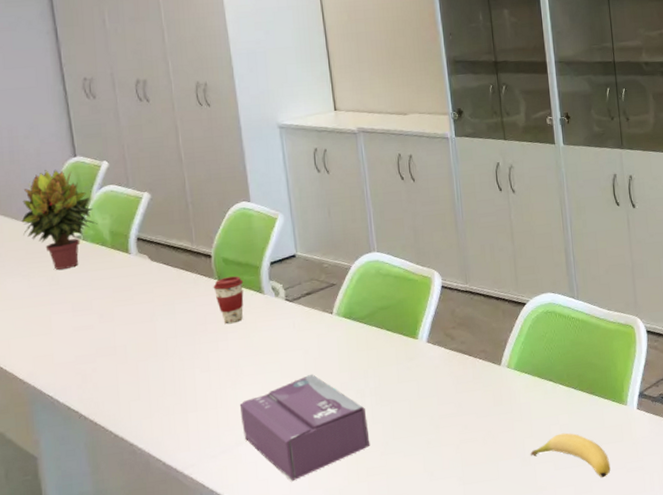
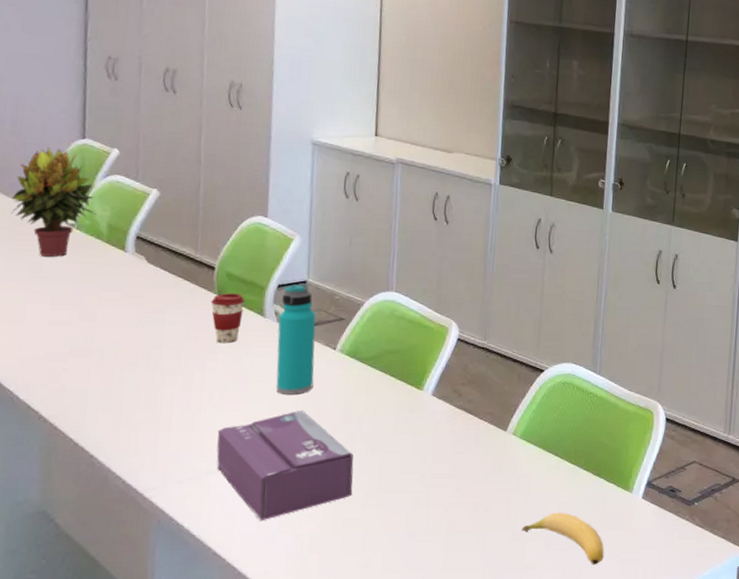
water bottle: none [275,257,318,362] -> present [276,284,316,394]

